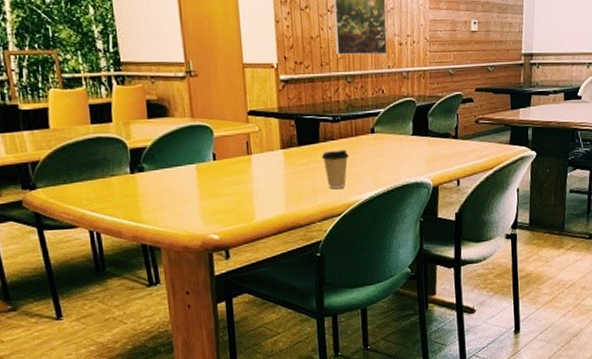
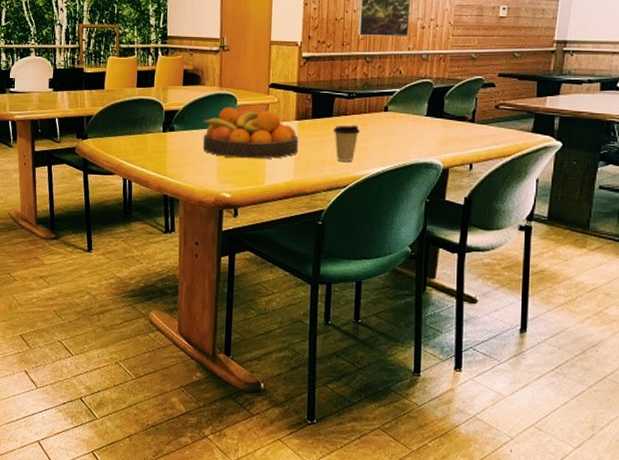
fruit bowl: none [176,139,288,196] -> present [202,107,299,159]

